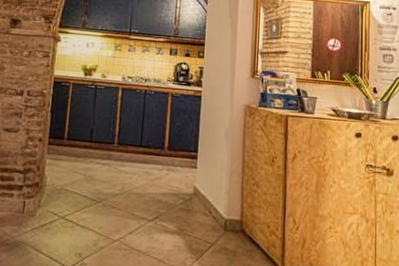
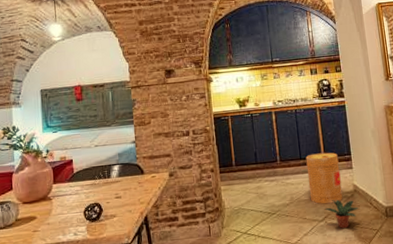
basket: none [143,143,183,203] -> present [305,152,343,204]
potted plant: none [157,199,196,235] -> present [325,199,359,229]

